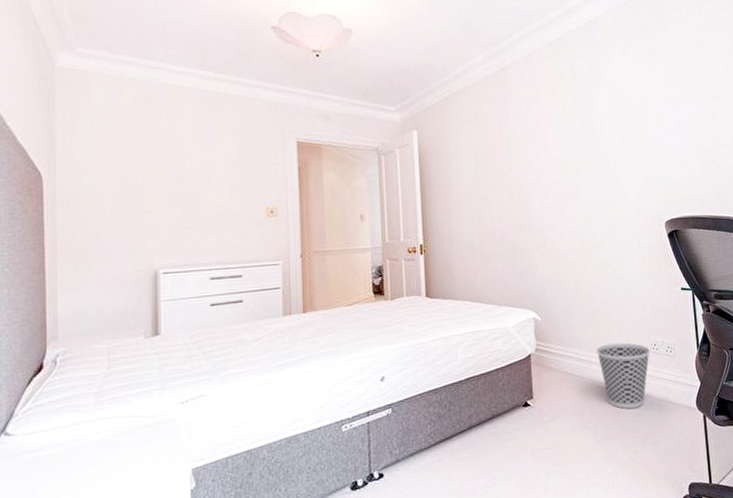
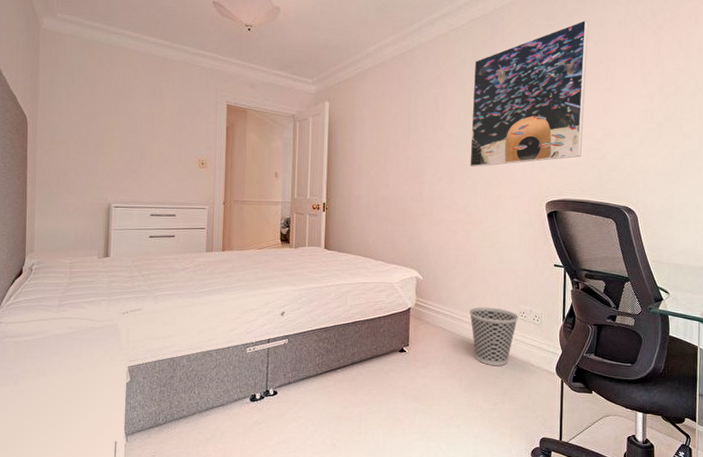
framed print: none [573,28,696,190] -> present [469,20,589,167]

